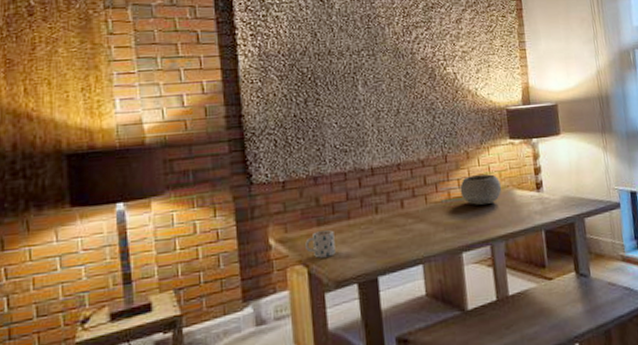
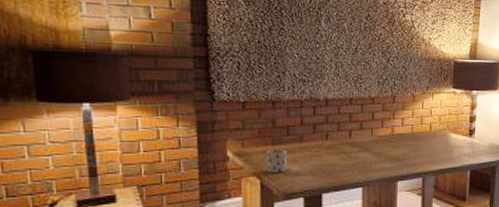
bowl: present [460,174,502,206] -> none [403,117,440,144]

